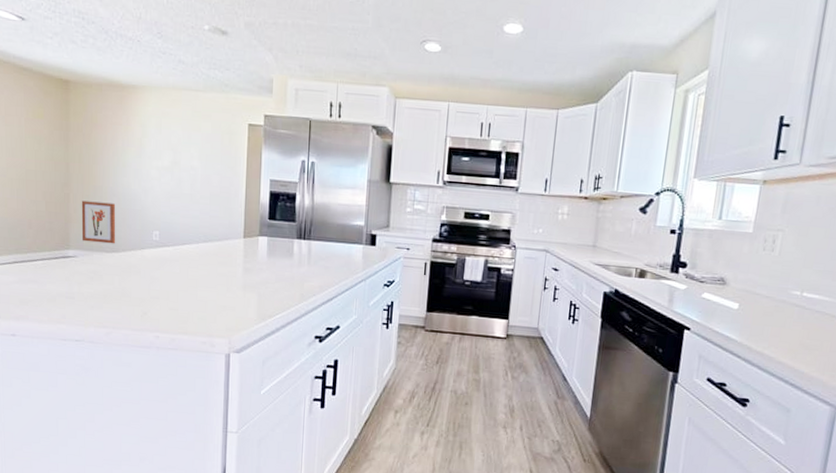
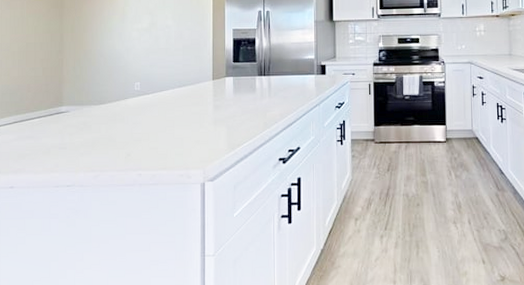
wall art: present [81,200,116,244] -> none [73,63,103,98]

